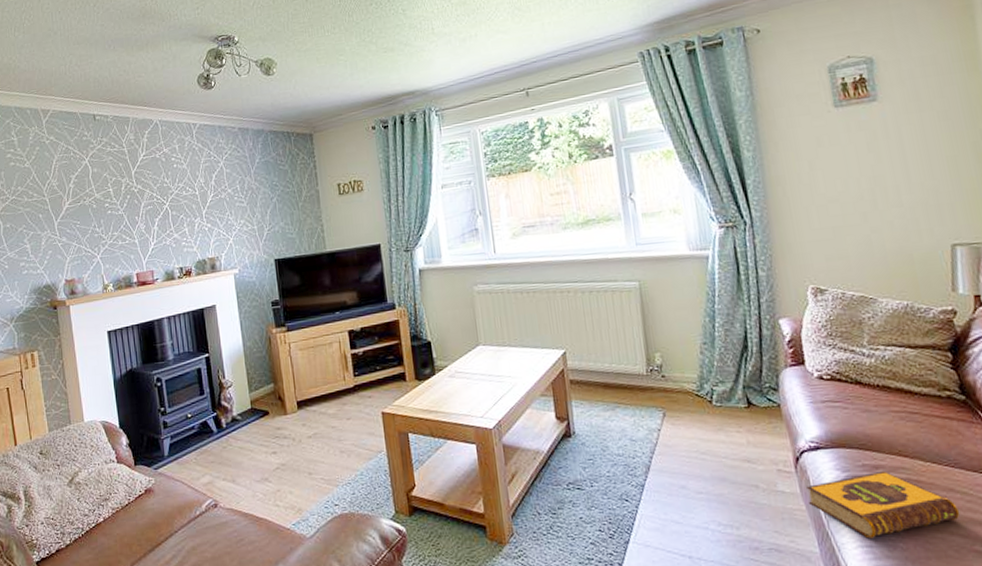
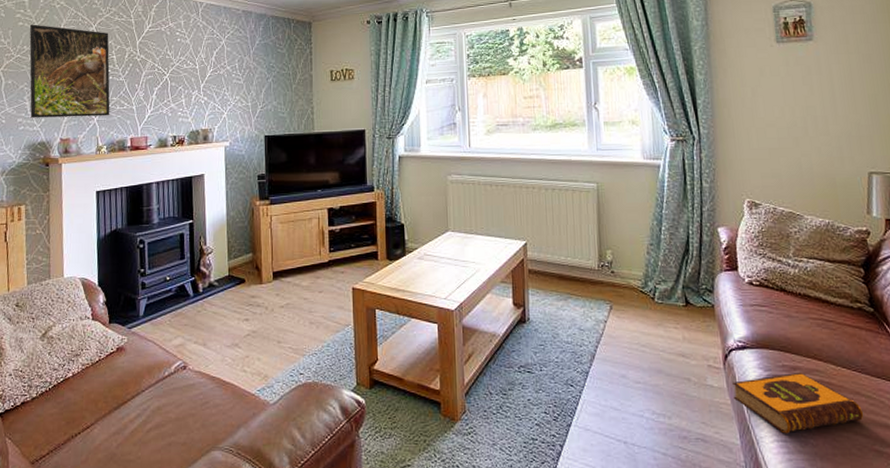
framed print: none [21,163,113,261] -> present [29,24,110,118]

